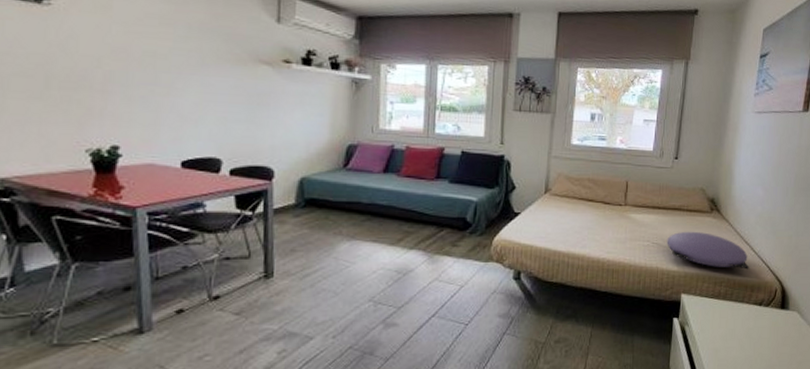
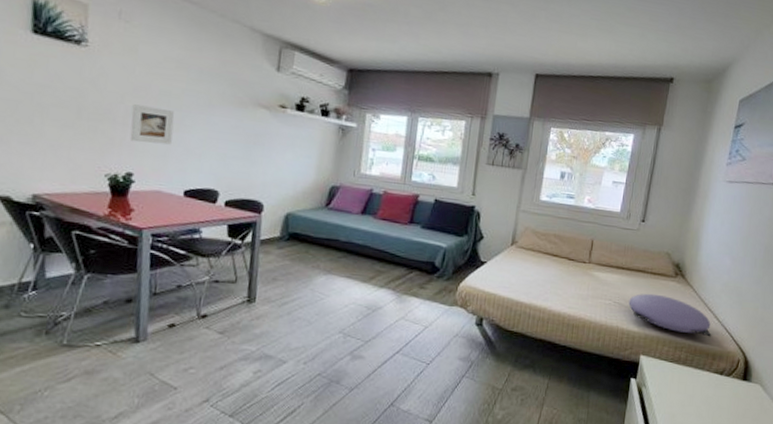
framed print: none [111,68,163,112] -> present [129,104,175,145]

